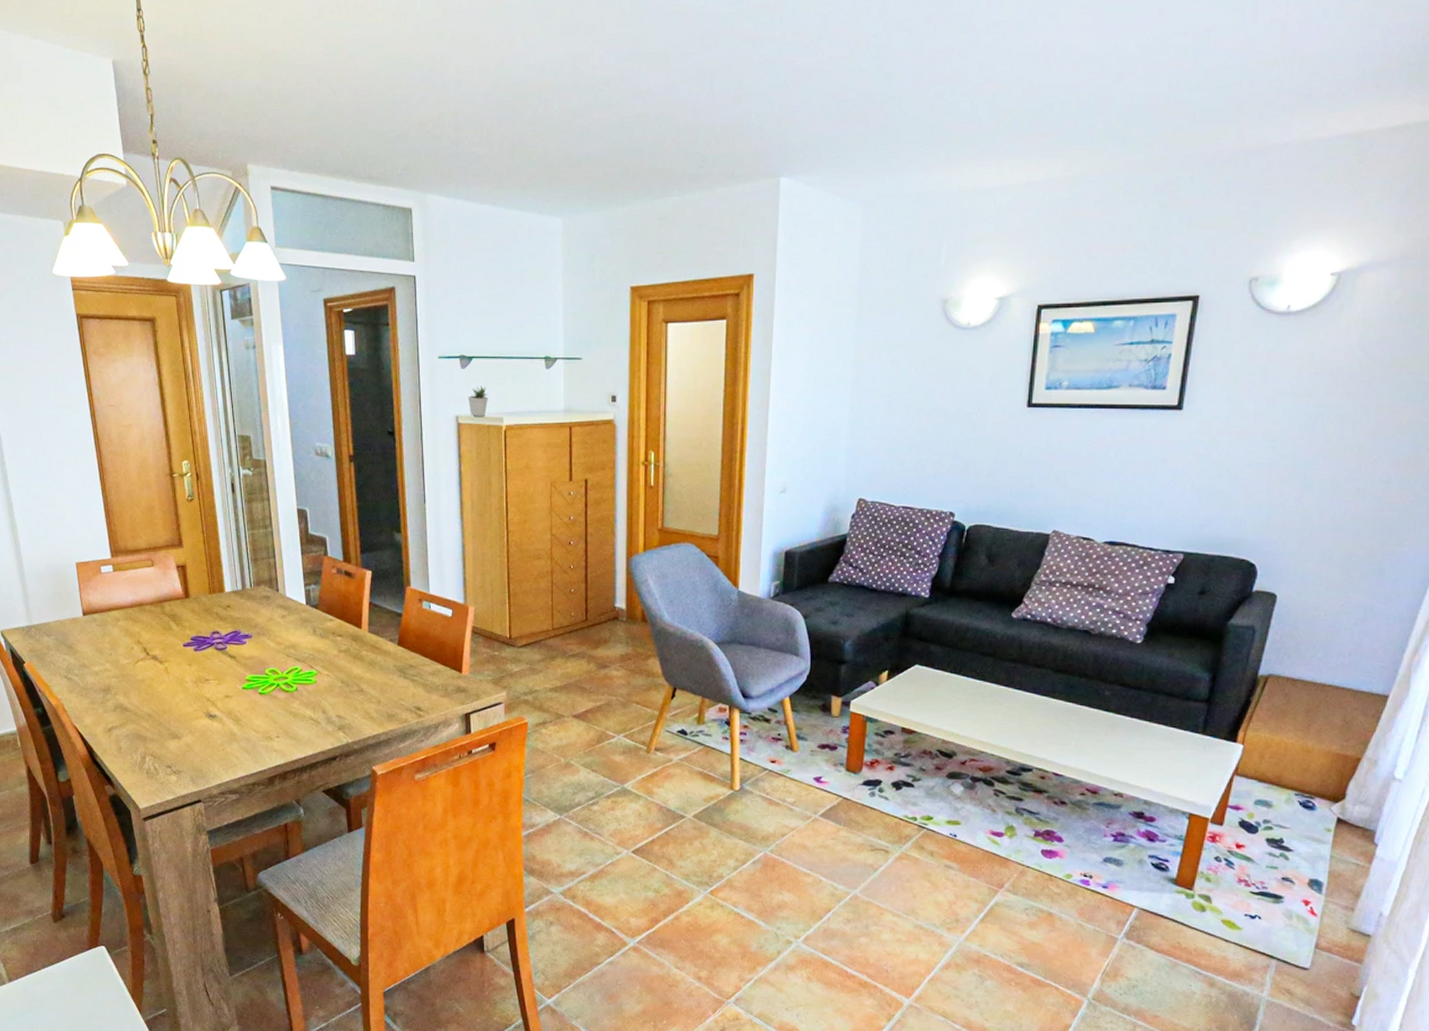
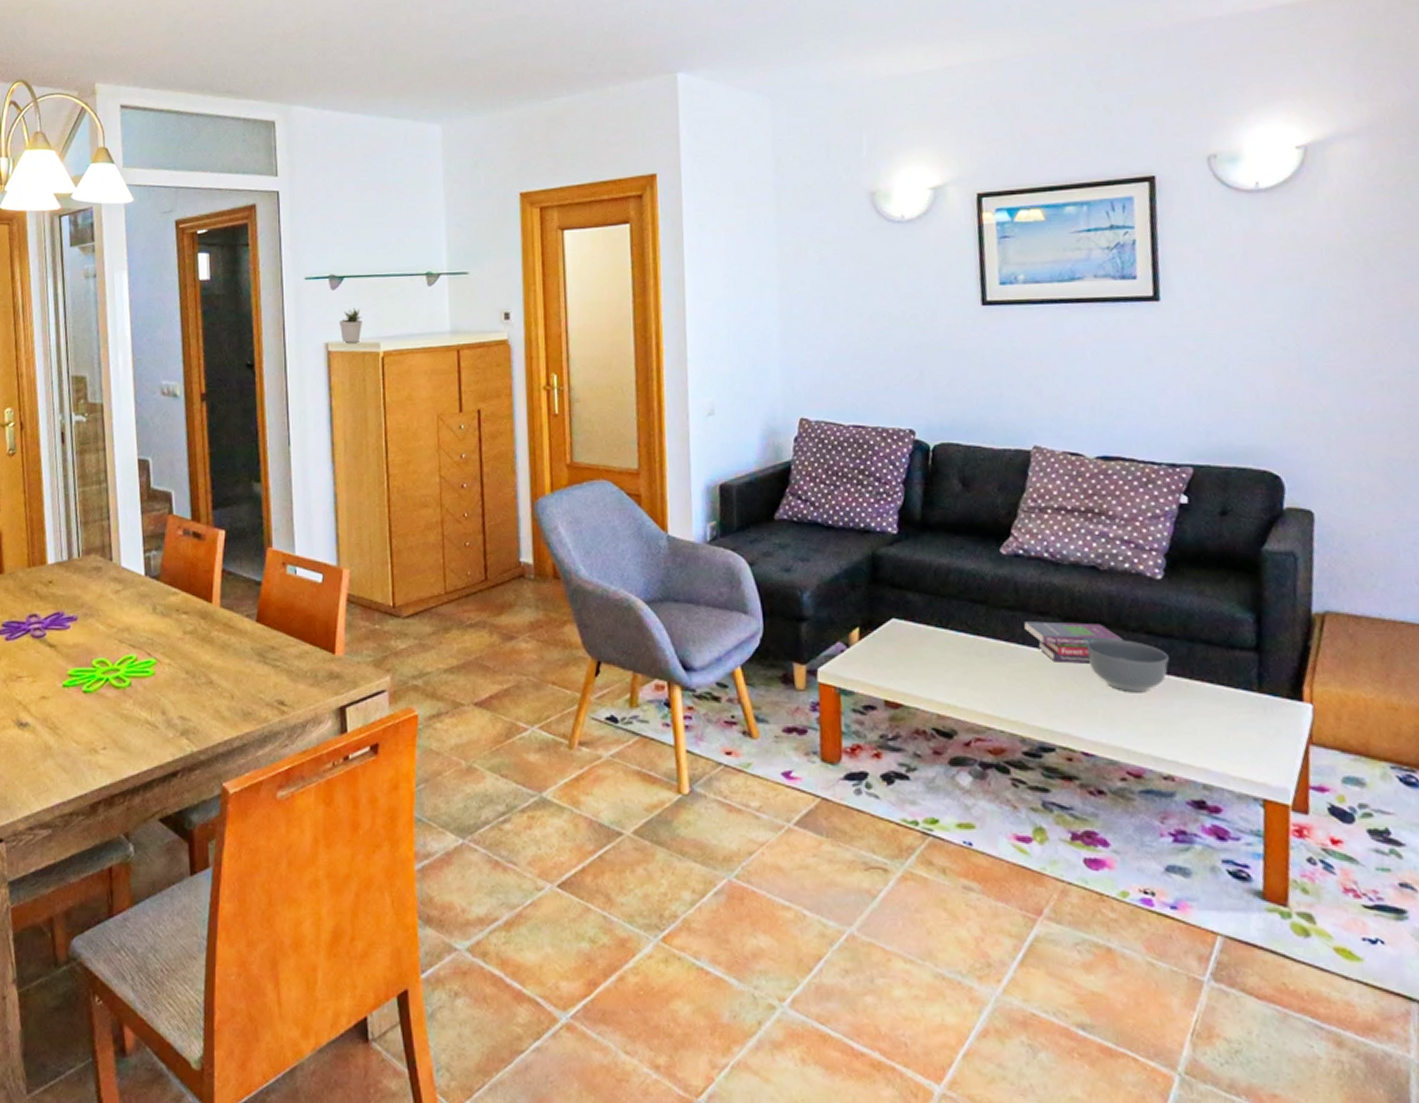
books: none [1022,672,1100,706] -> present [1024,621,1123,664]
bowl: none [1070,687,1136,731] -> present [1086,638,1170,693]

